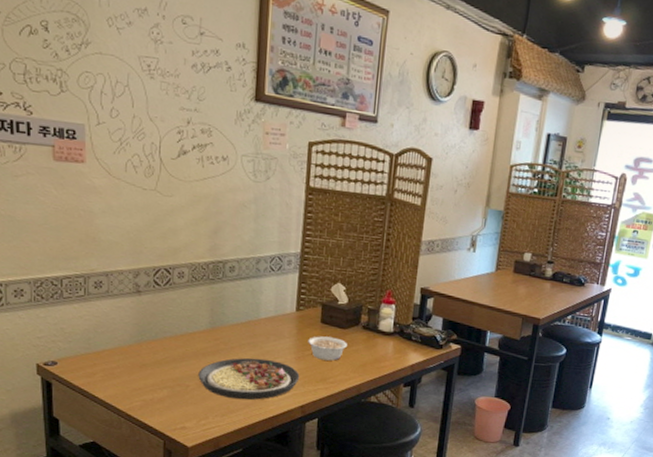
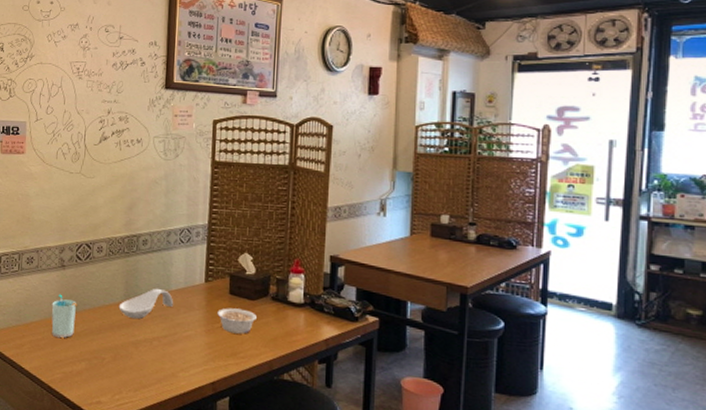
cup: none [126,321,157,367] -> present [51,294,77,339]
plate: present [198,357,300,400] -> none [113,330,210,375]
spoon rest: none [203,316,264,347] -> present [118,288,174,320]

